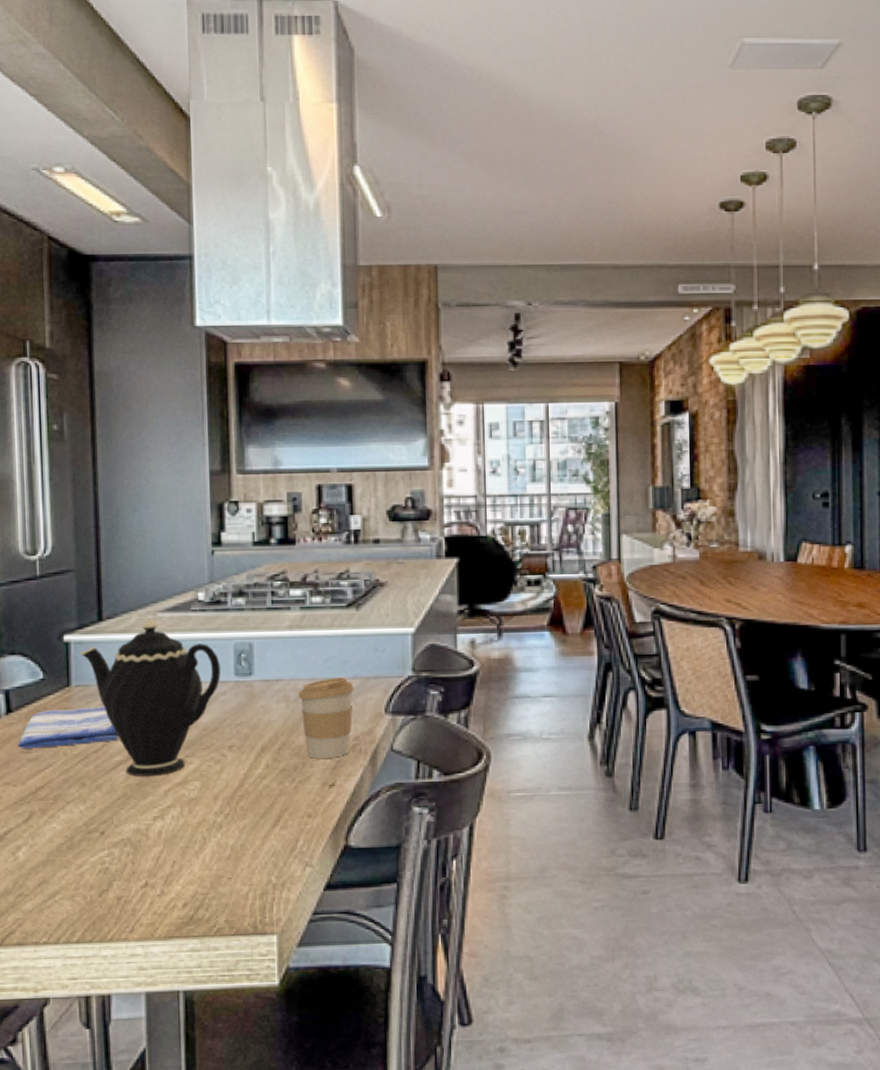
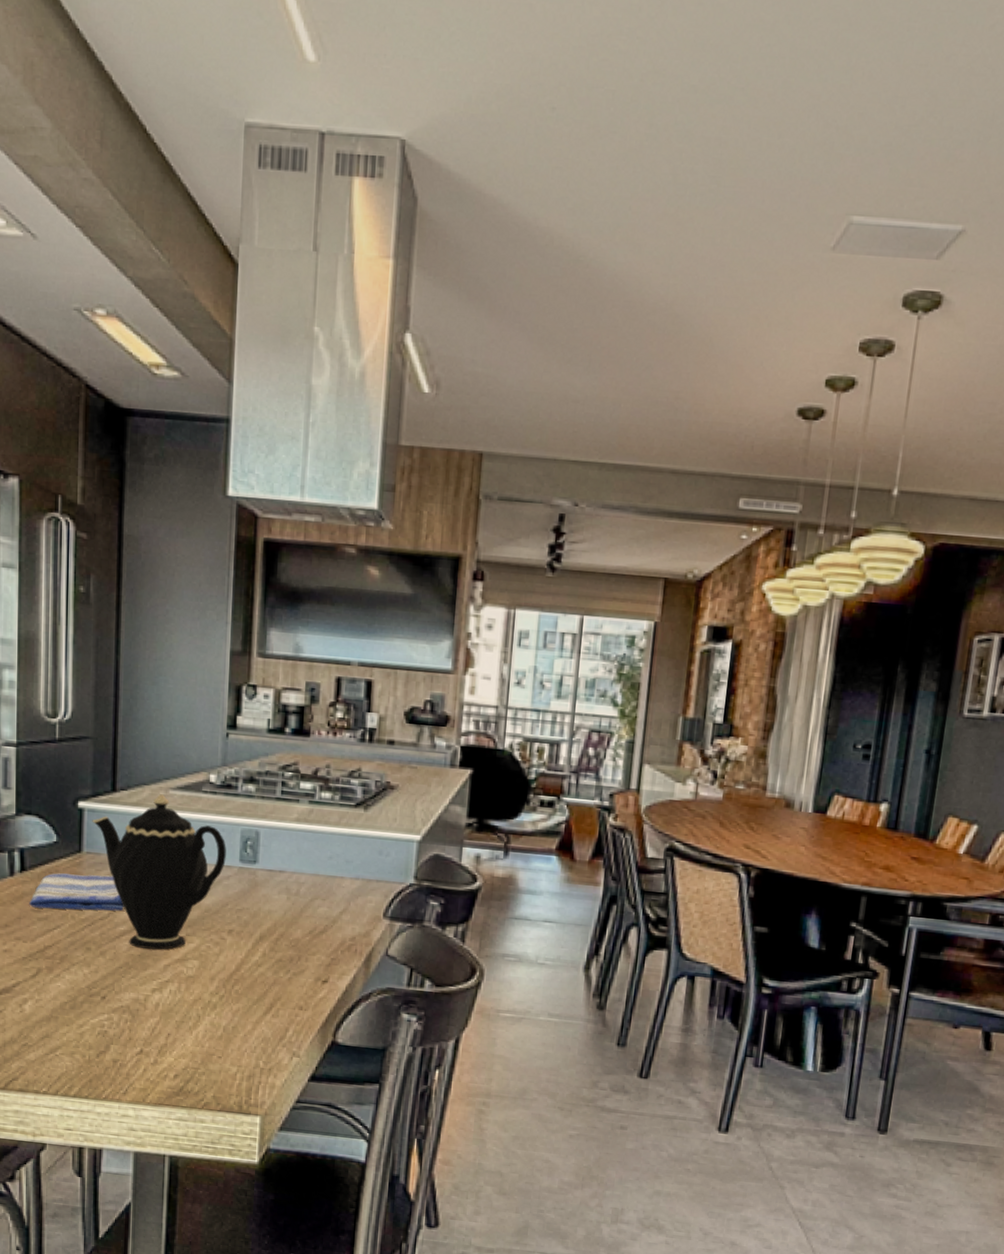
coffee cup: present [298,677,354,759] -> none [299,876,355,955]

